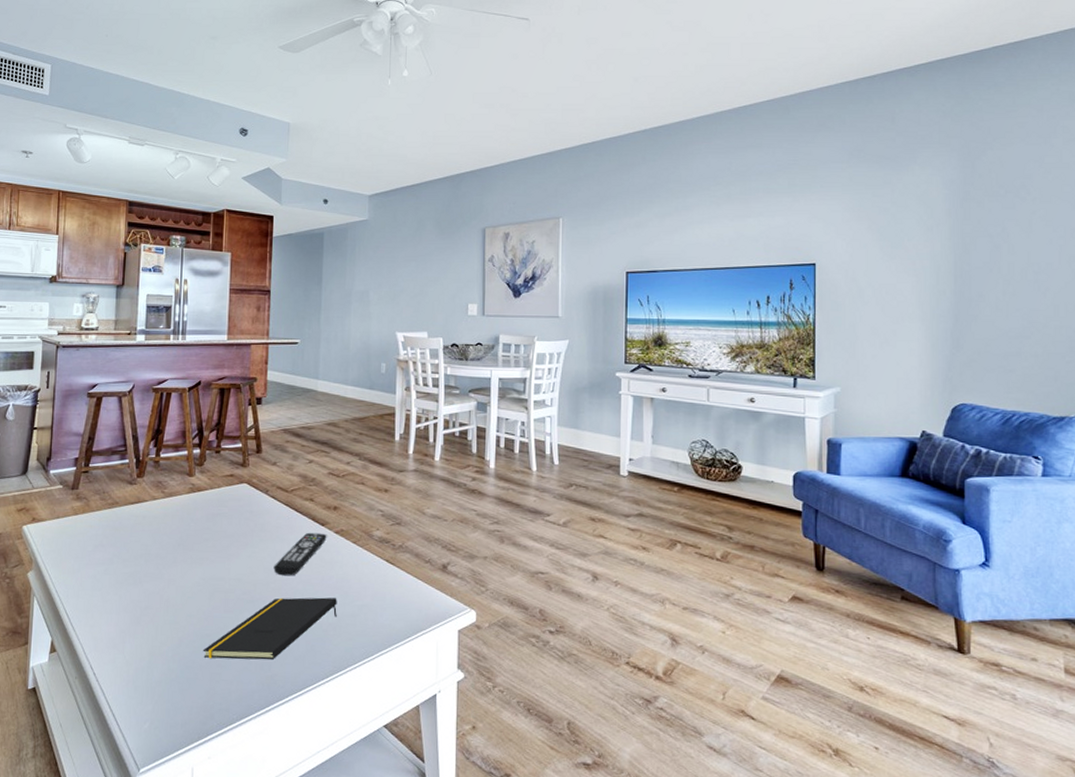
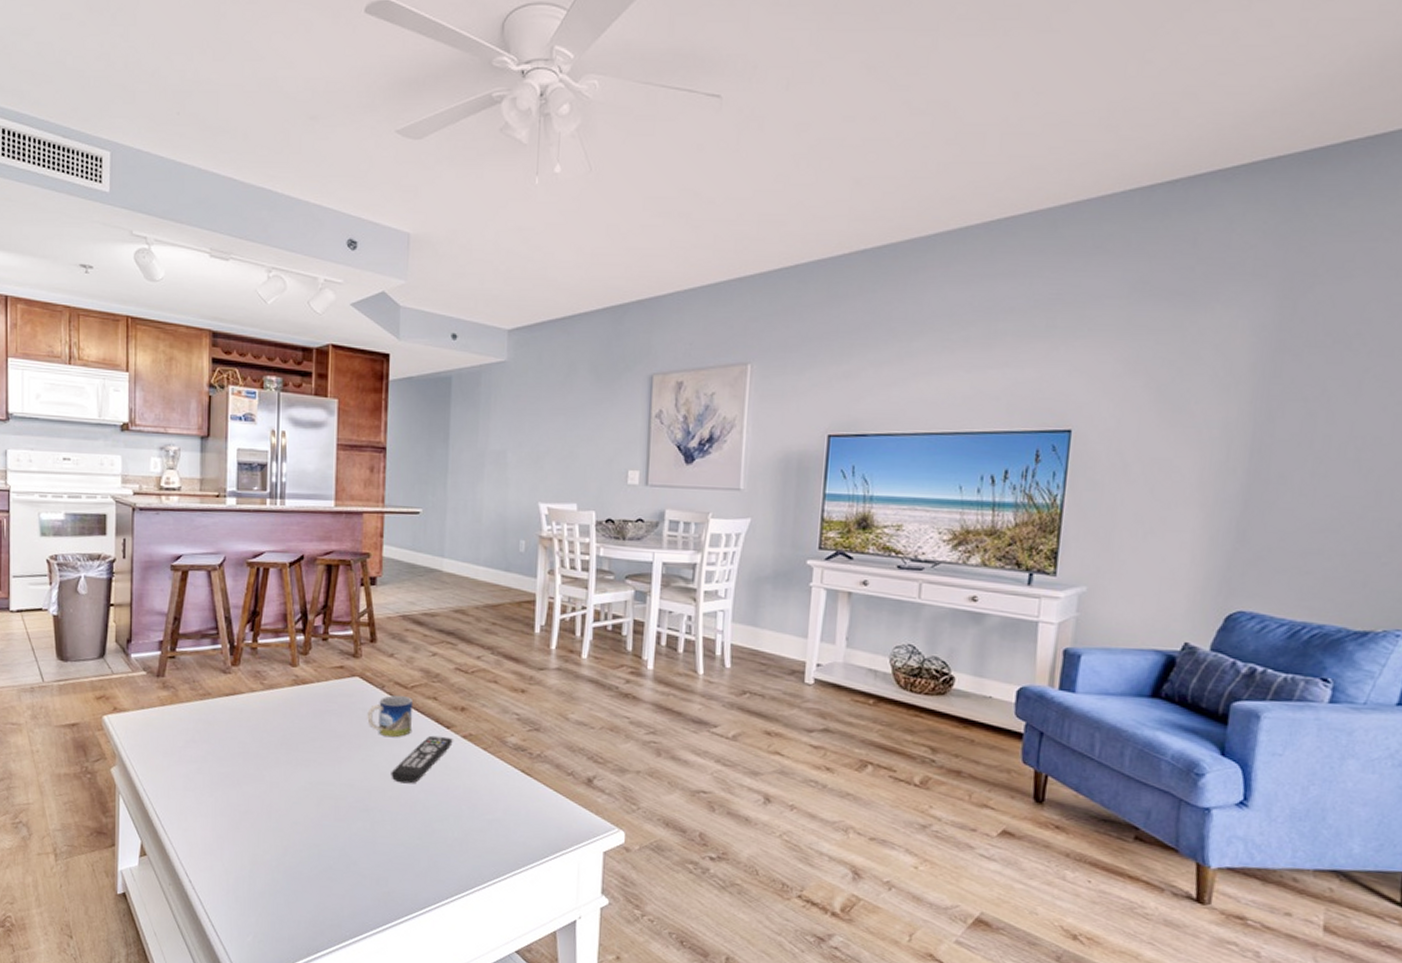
notepad: present [202,597,337,660] -> none [310,807,464,875]
mug: none [253,498,292,536] -> present [367,695,412,738]

